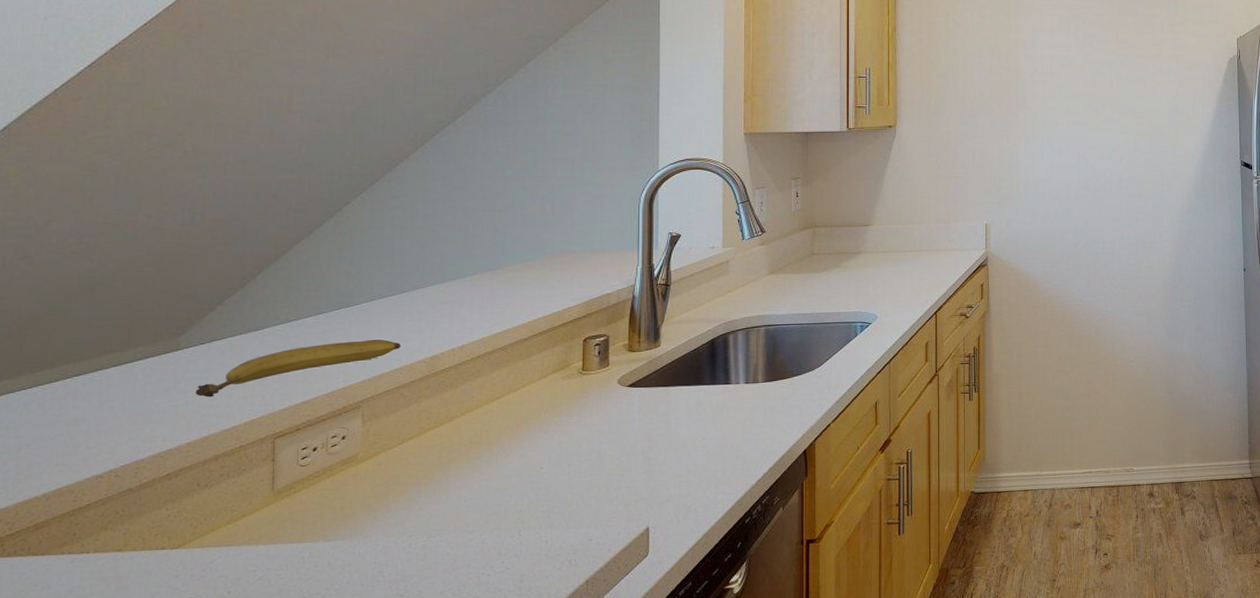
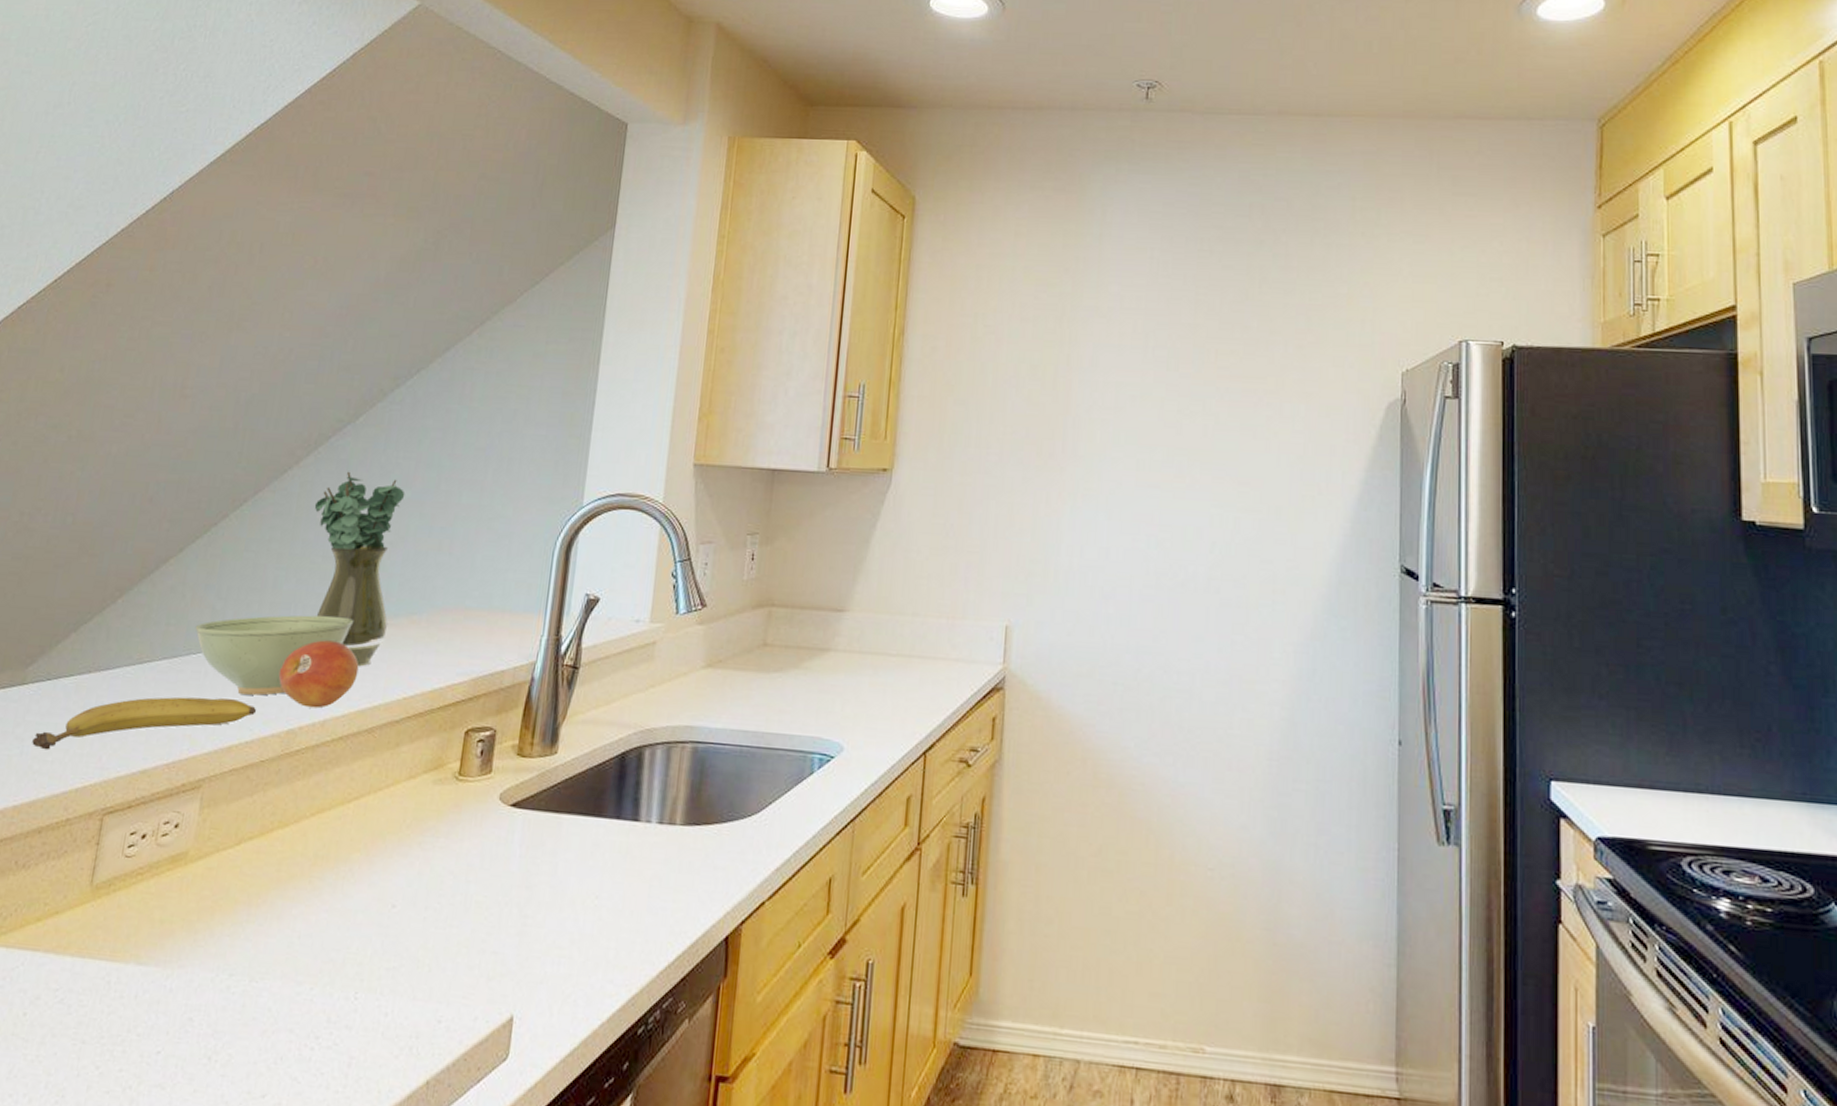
bowl: none [334,268,477,335] -> present [195,615,354,696]
fruit: none [416,287,486,338] -> present [278,640,359,709]
vase: none [428,160,508,304] -> present [314,471,405,667]

